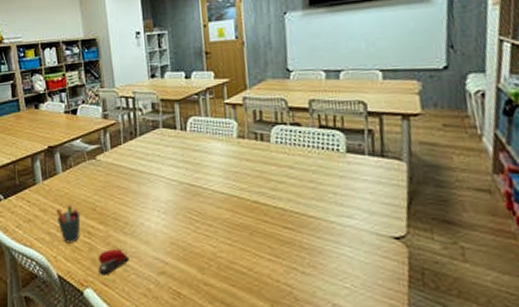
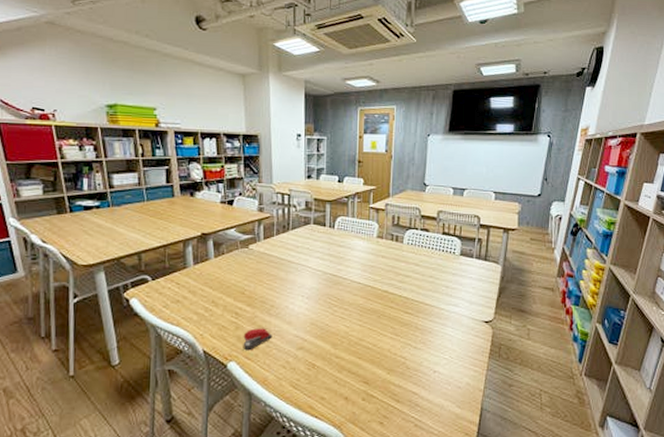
pen holder: present [56,204,81,243] -> none [205,288,230,323]

